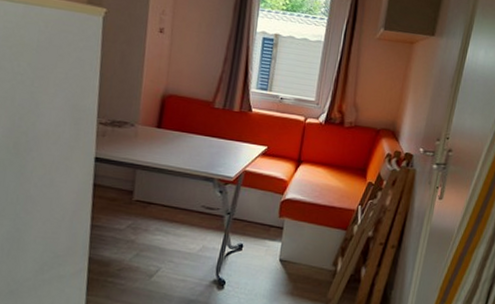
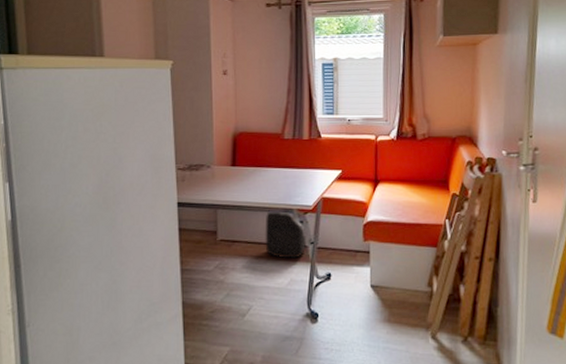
backpack: none [181,176,224,227] -> present [265,210,307,259]

